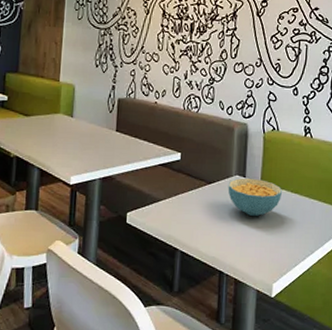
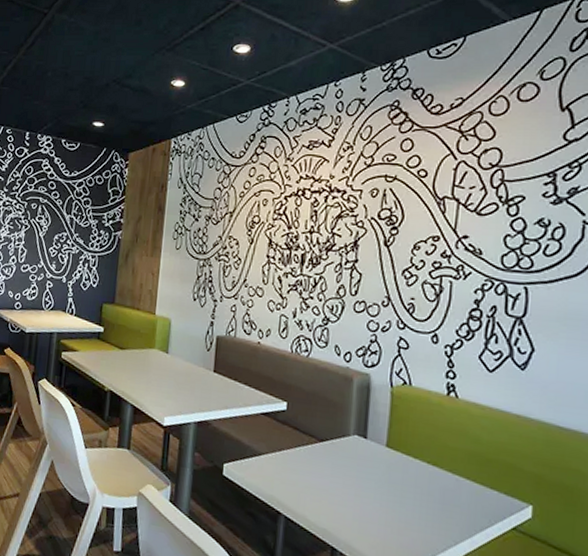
cereal bowl: present [228,177,282,217] -> none [343,438,415,488]

